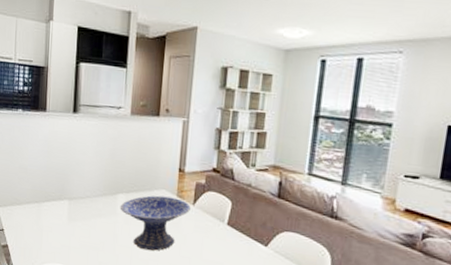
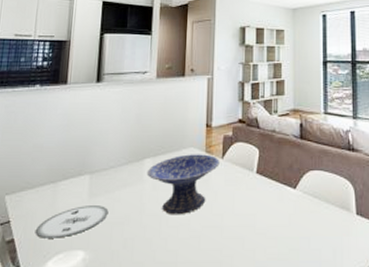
plate: none [24,227,86,251] -> present [35,206,109,238]

